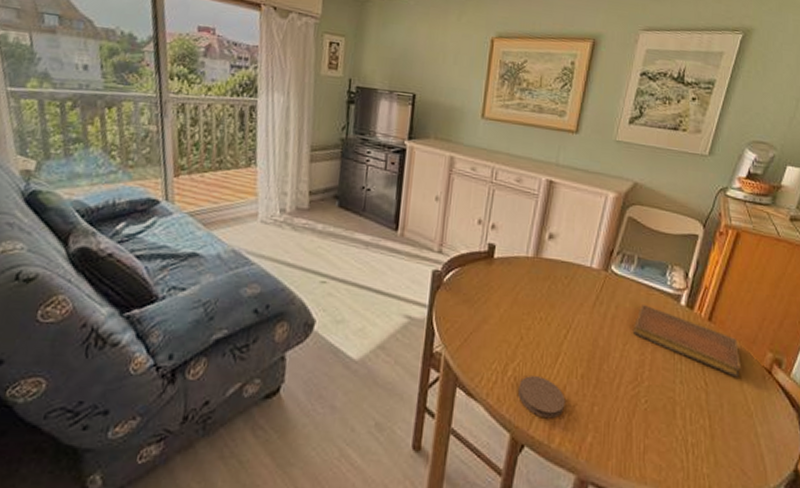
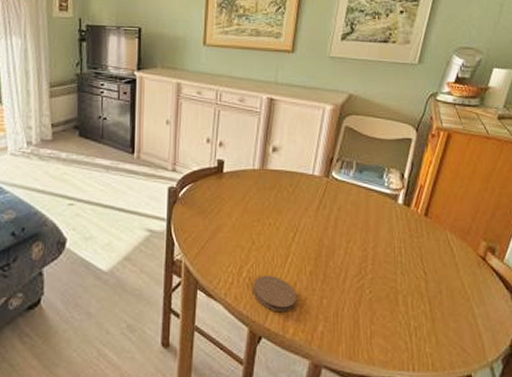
notebook: present [634,305,740,378] -> none [356,206,457,266]

